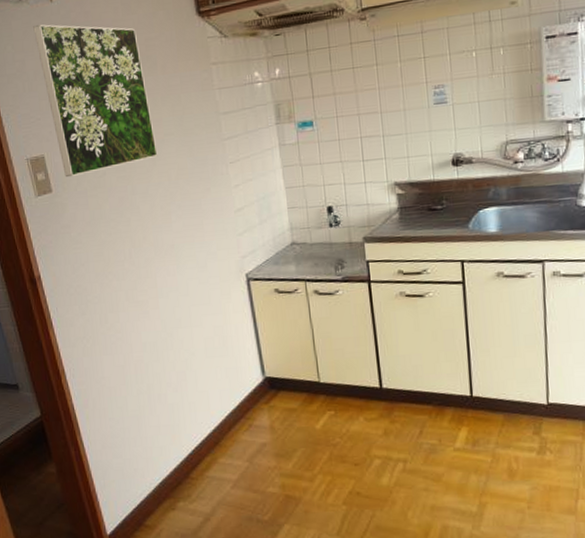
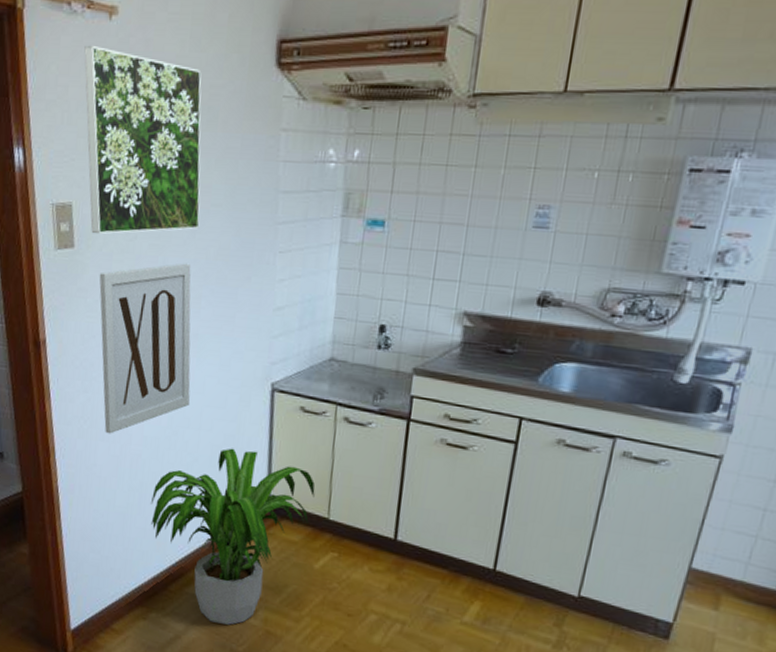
wall art: none [78,186,179,348] -> present [99,263,191,434]
potted plant: none [159,335,303,499] -> present [150,448,315,625]

